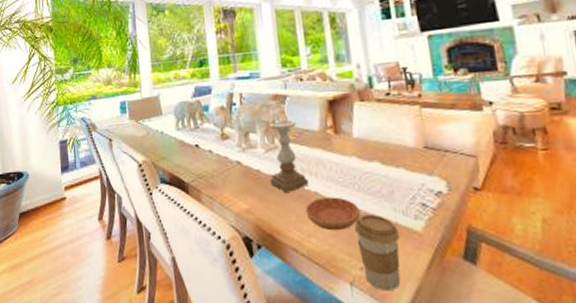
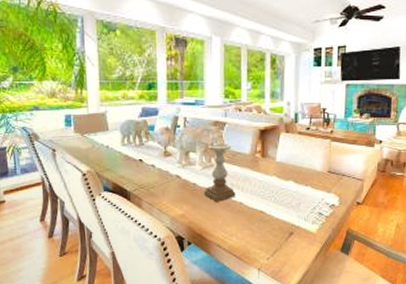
saucer: present [305,197,360,231] -> none [231,206,273,232]
coffee cup: present [354,214,401,291] -> none [267,219,300,274]

